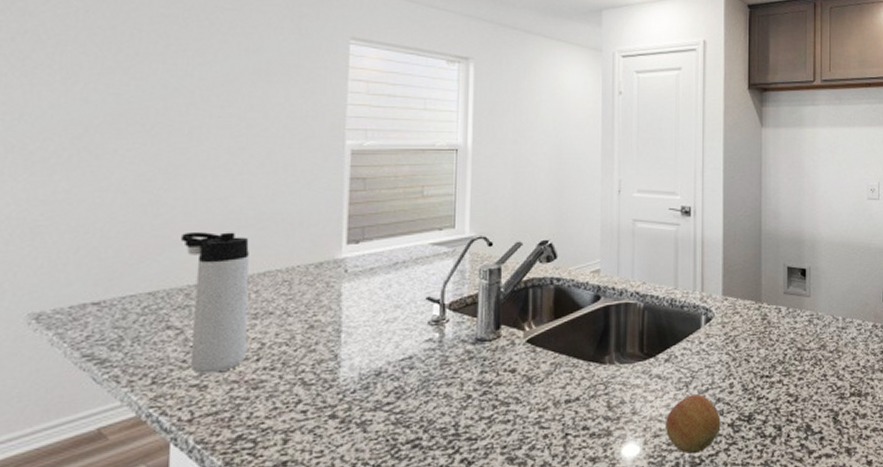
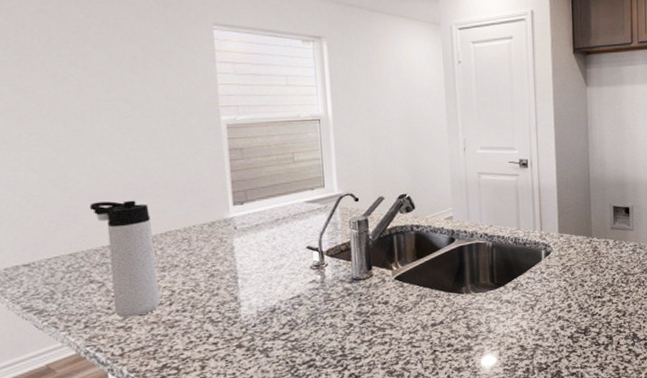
fruit: present [664,394,721,455] -> none [515,314,562,362]

